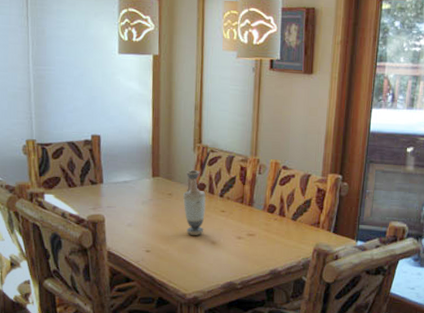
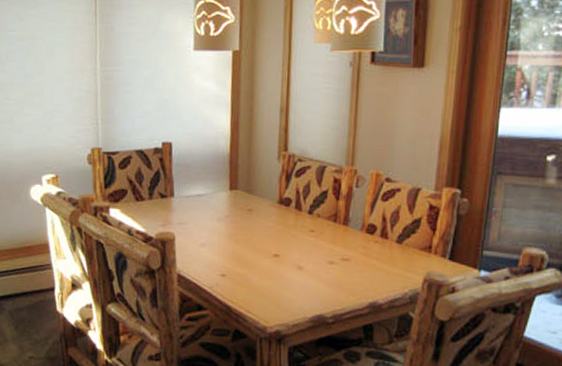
vase: present [183,170,206,235] -> none [265,182,292,259]

